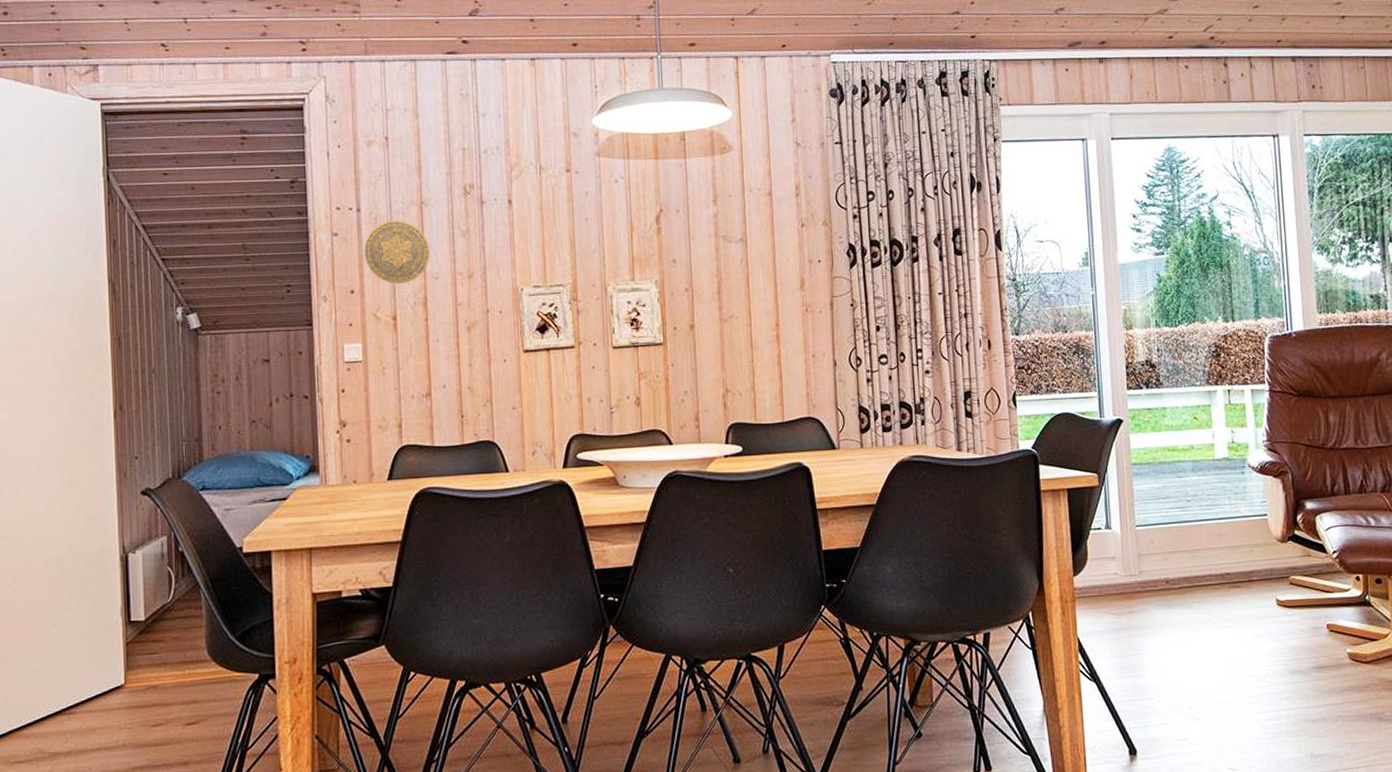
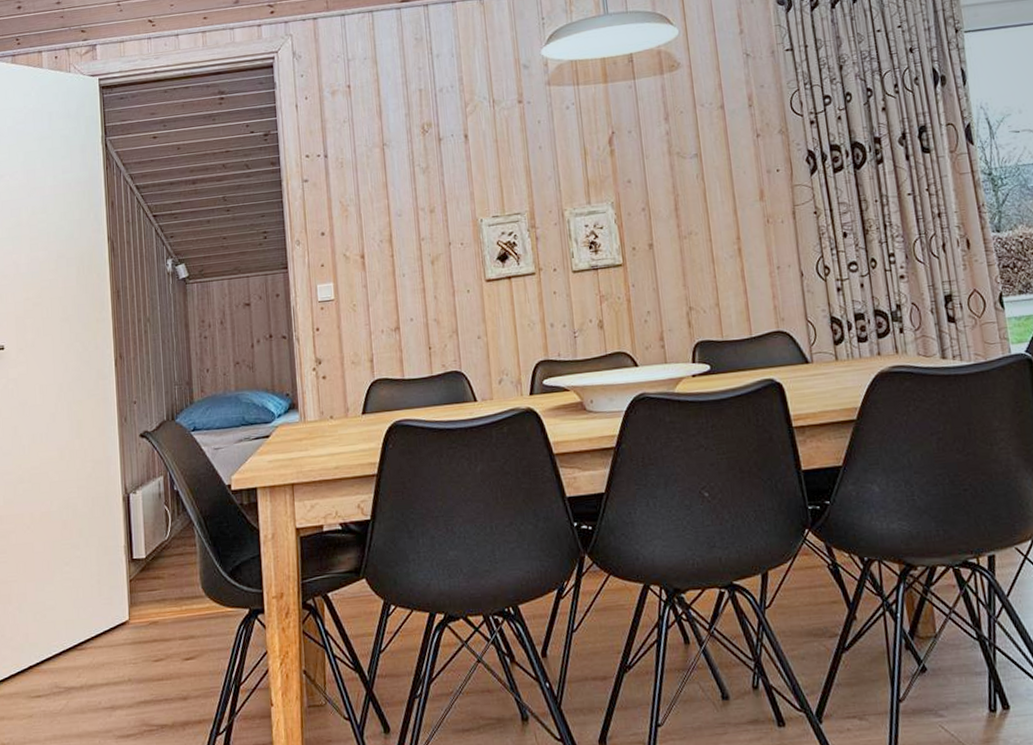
decorative plate: present [363,220,431,283] -> none [332,163,394,224]

